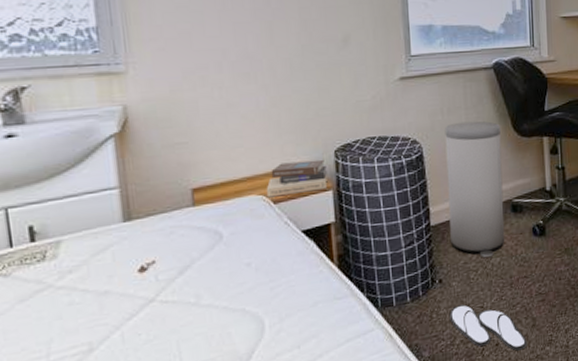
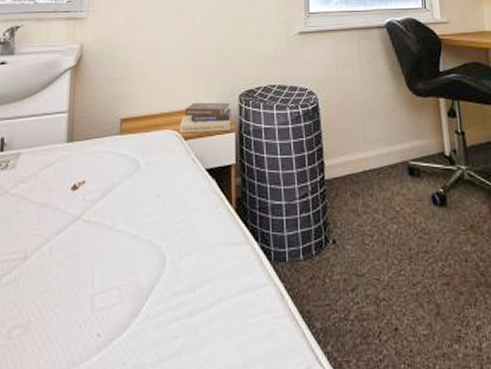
pedal bin: present [445,121,505,259] -> none [339,77,402,223]
slippers: present [449,304,527,351] -> none [343,273,431,342]

